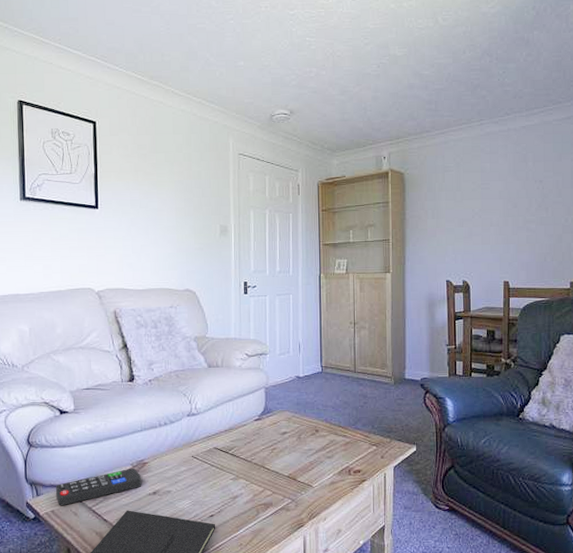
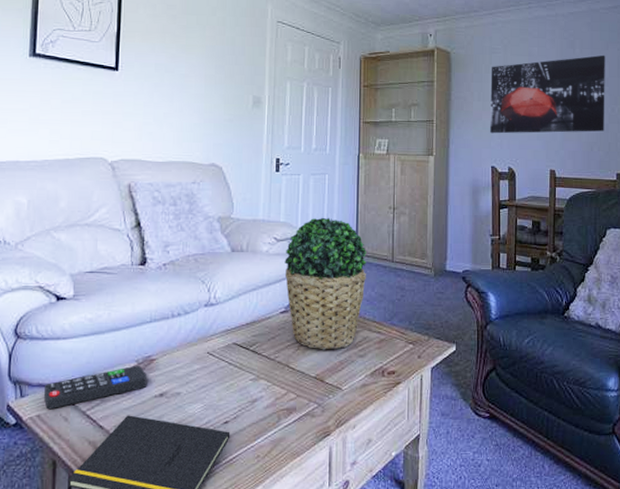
potted plant: none [256,333,331,453] -> present [285,217,366,350]
wall art: none [444,166,559,249] -> present [490,55,605,134]

